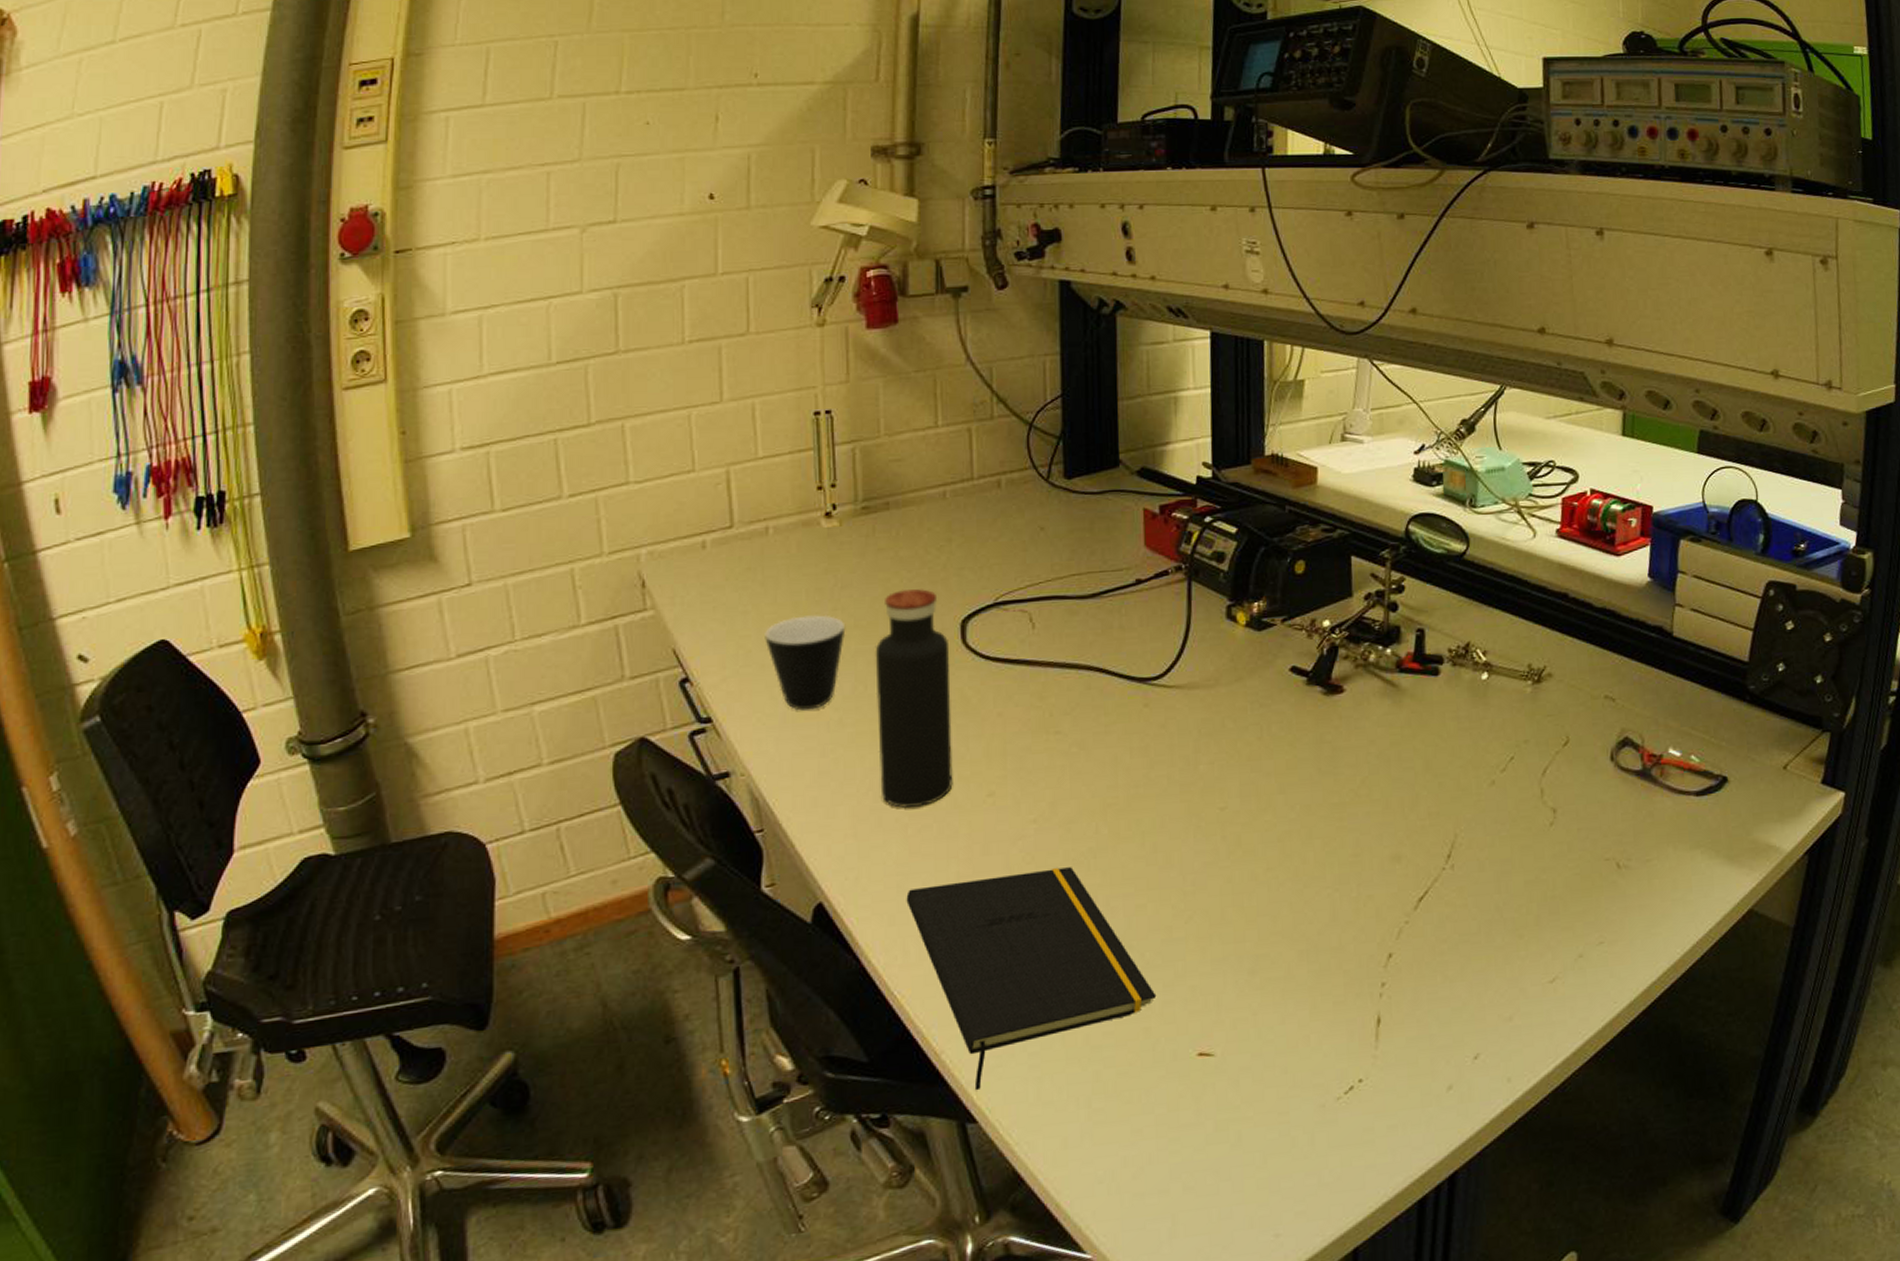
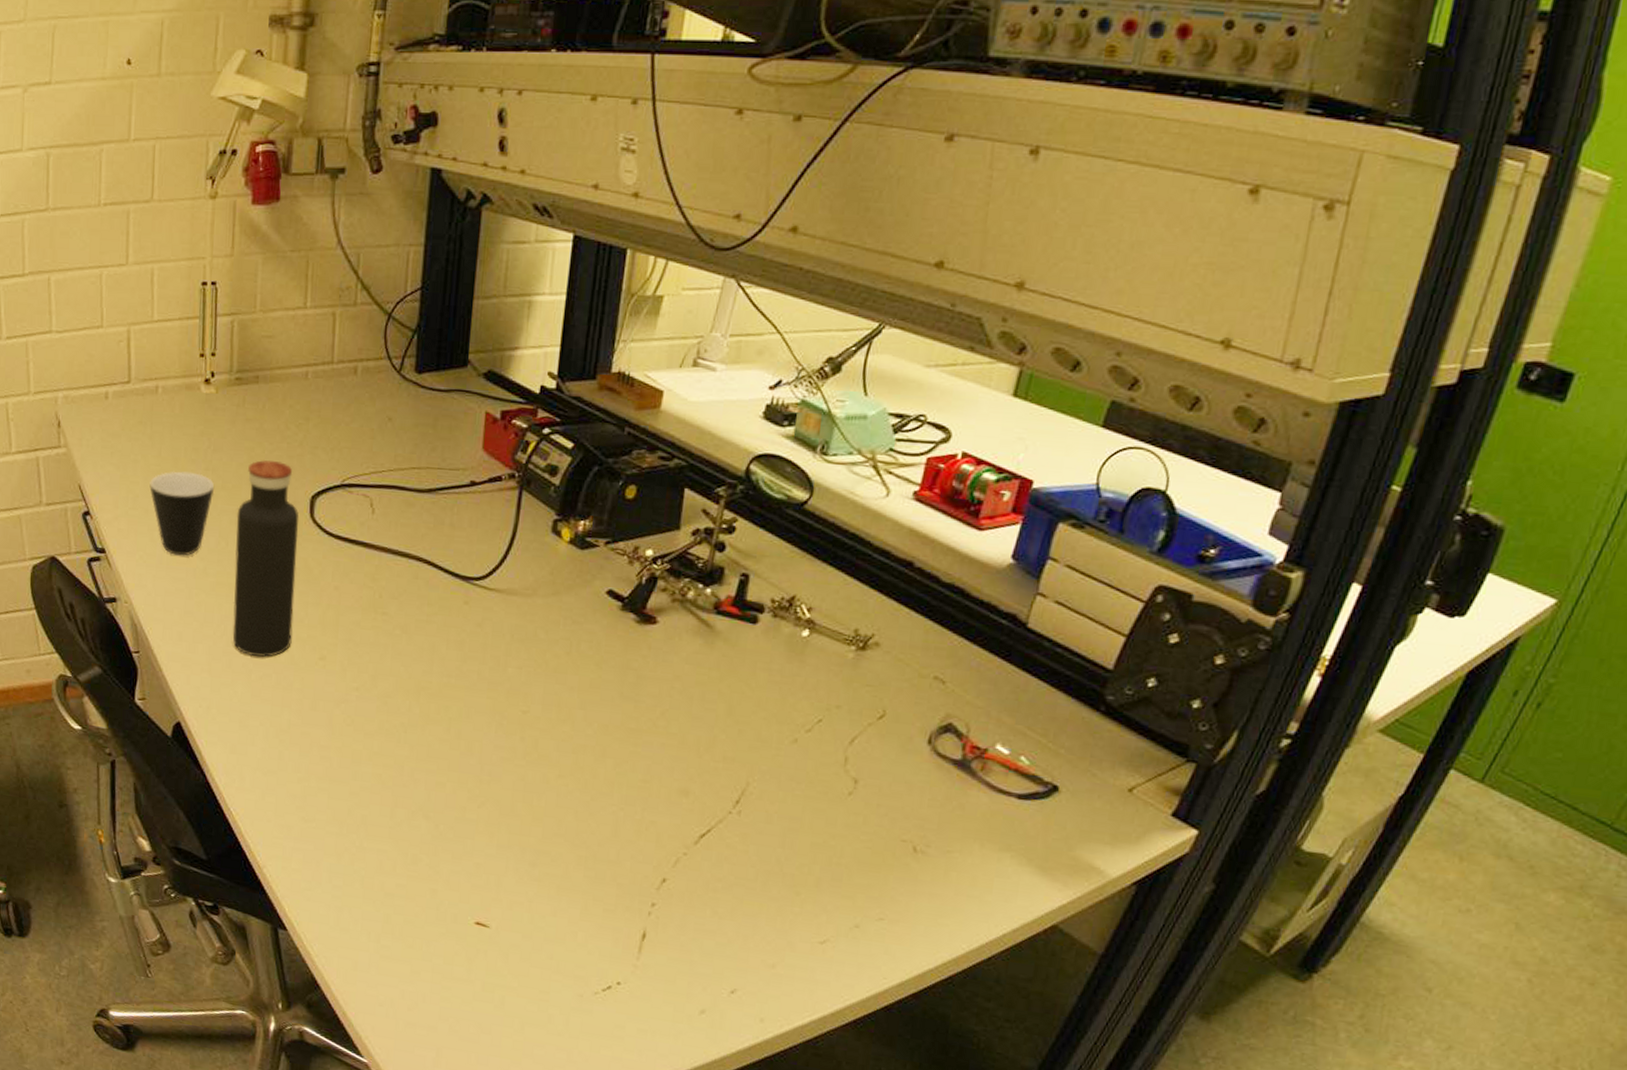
notepad: present [906,867,1157,1091] -> none [246,726,445,905]

